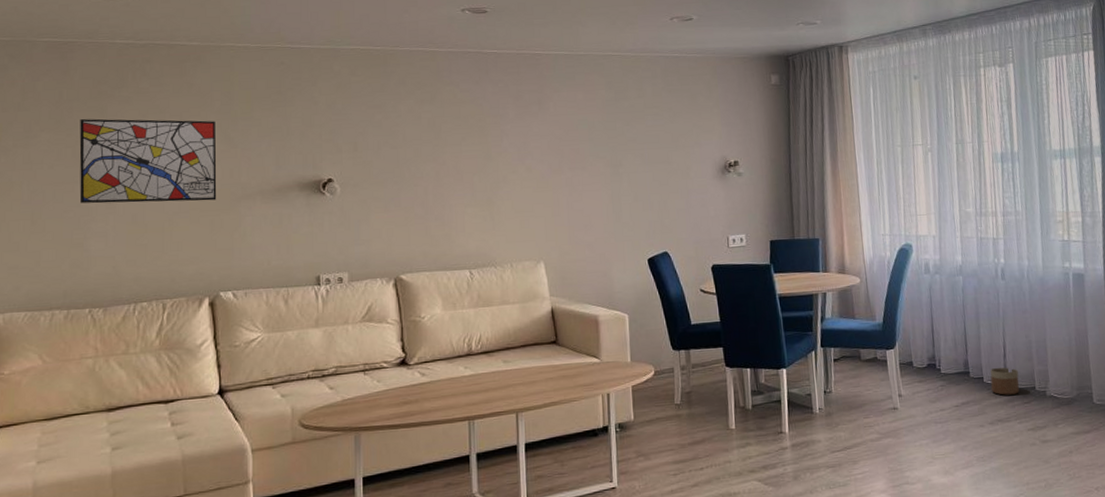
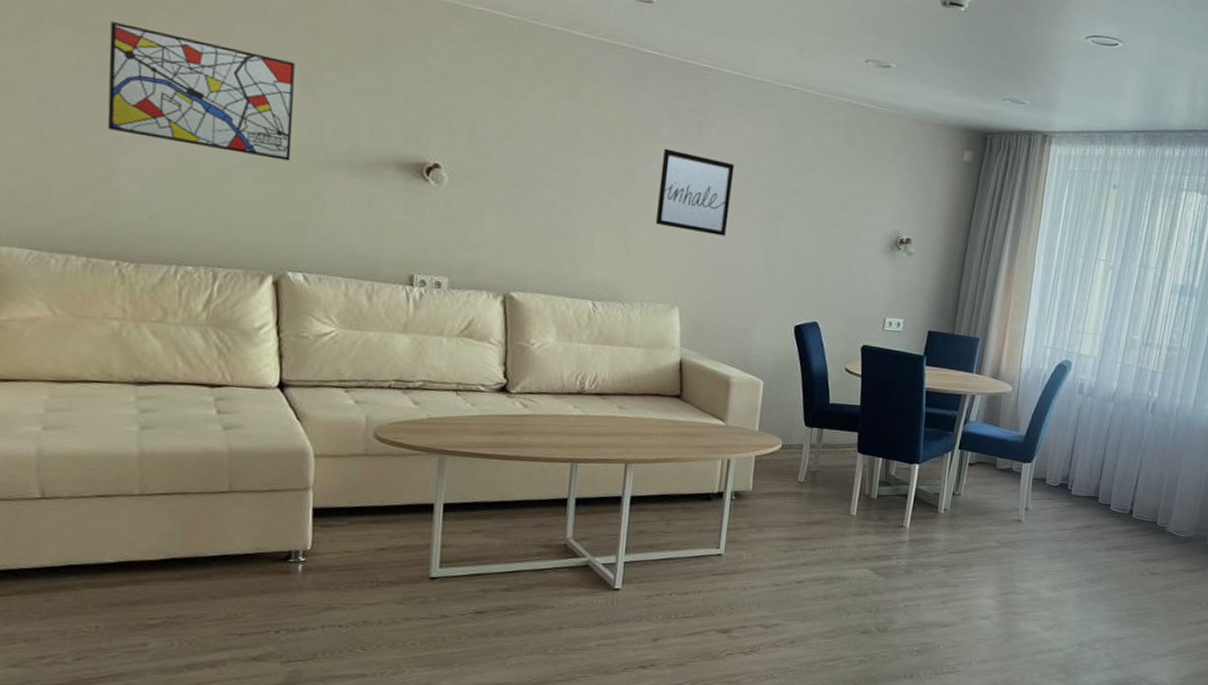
wall art: none [512,127,575,193] -> present [655,148,735,236]
planter: present [990,367,1019,395] -> none [1115,497,1145,526]

